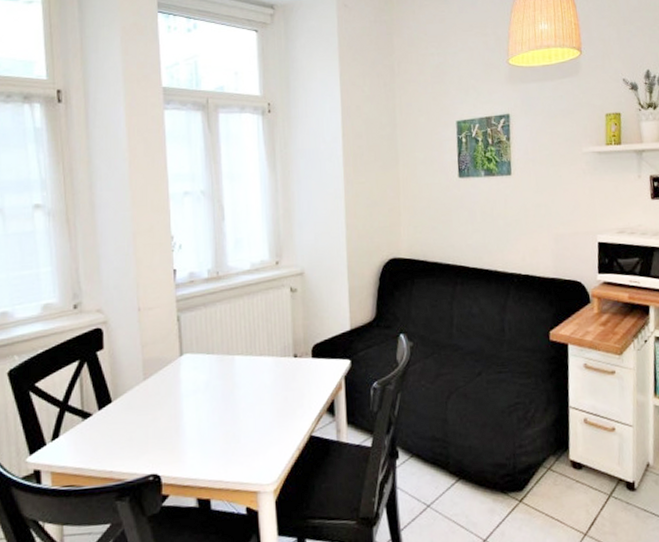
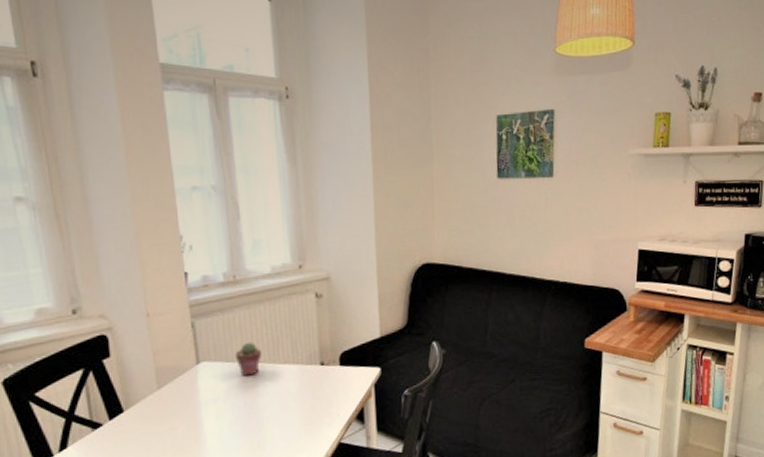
potted succulent: none [215,334,240,368] -> present [234,341,263,376]

